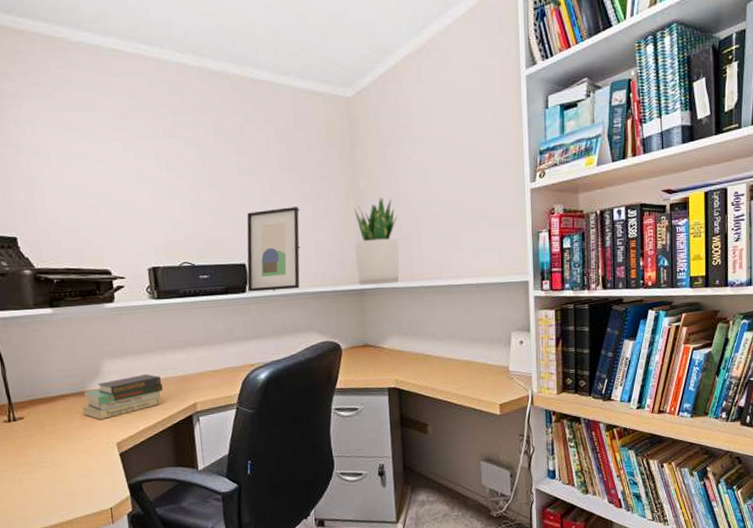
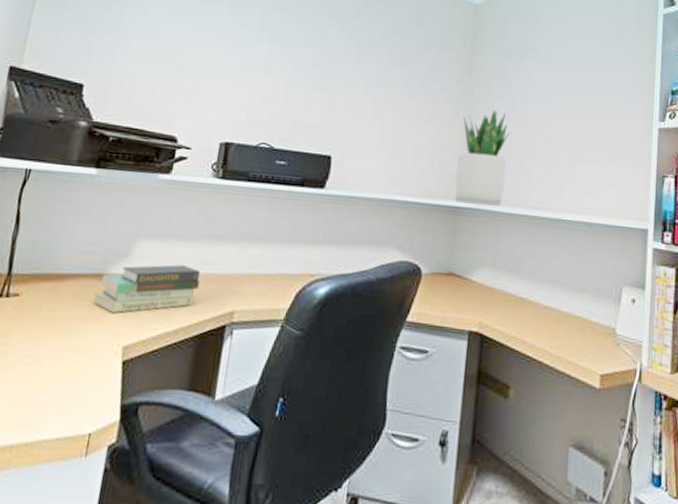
picture frame: present [247,207,301,292] -> none [327,101,405,194]

